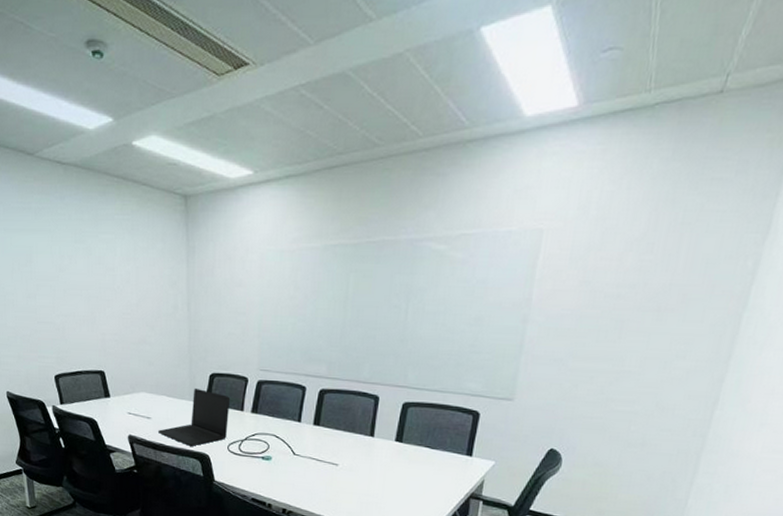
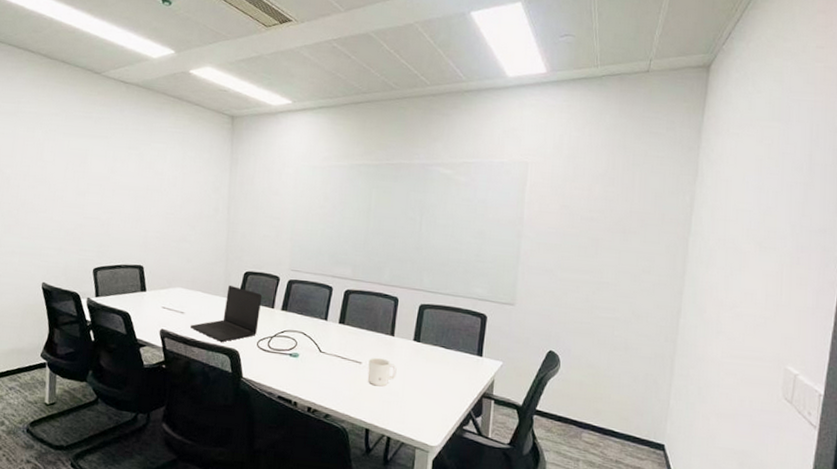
mug: none [345,459,376,489] -> present [367,357,397,387]

